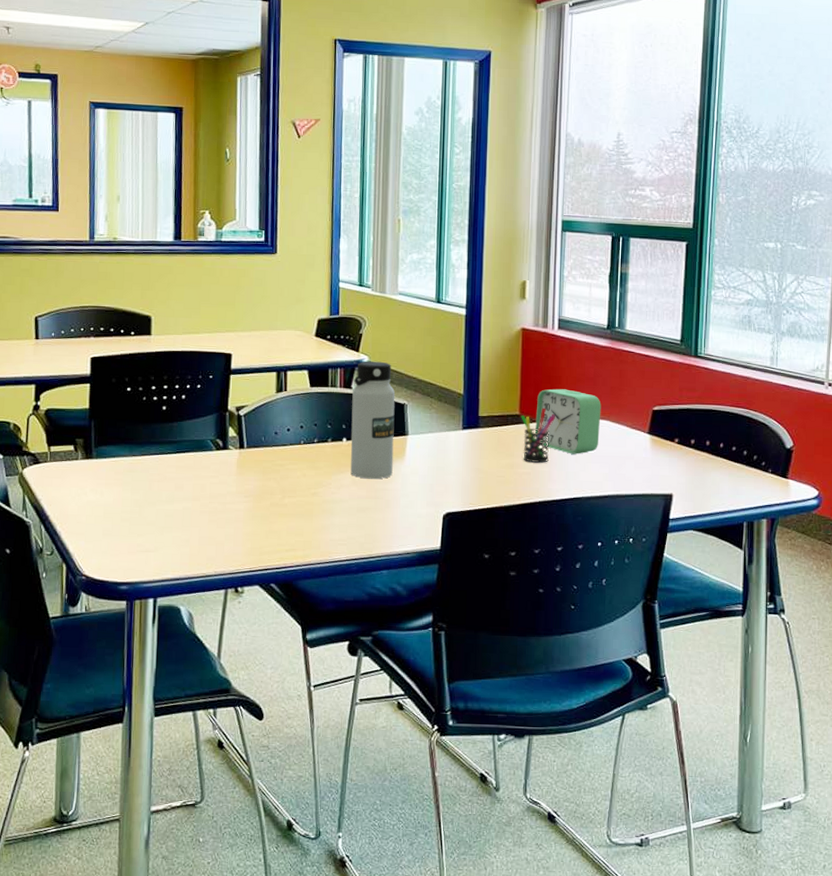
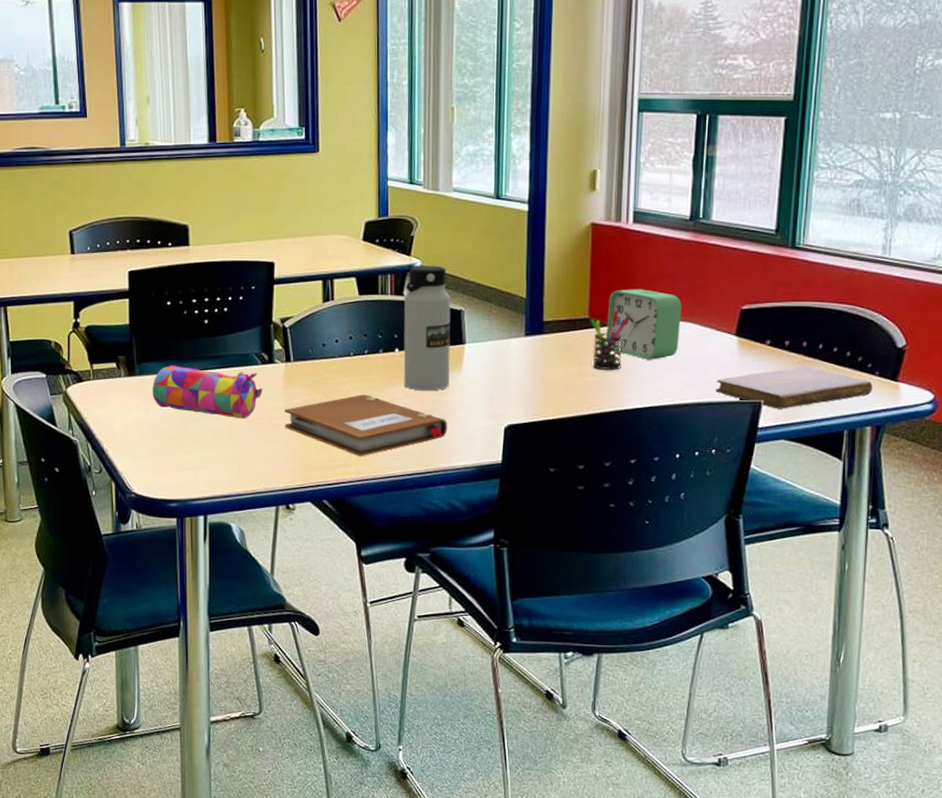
pencil case: none [108,449,217,503] -> present [152,365,263,419]
notebook: none [236,481,390,542] -> present [284,394,447,457]
notebook: none [632,462,767,502] -> present [715,366,873,409]

